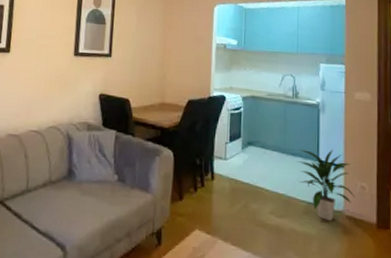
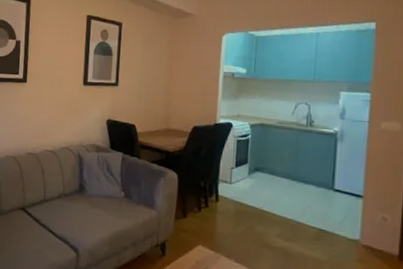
indoor plant: present [297,149,355,222] -> none [308,177,374,250]

